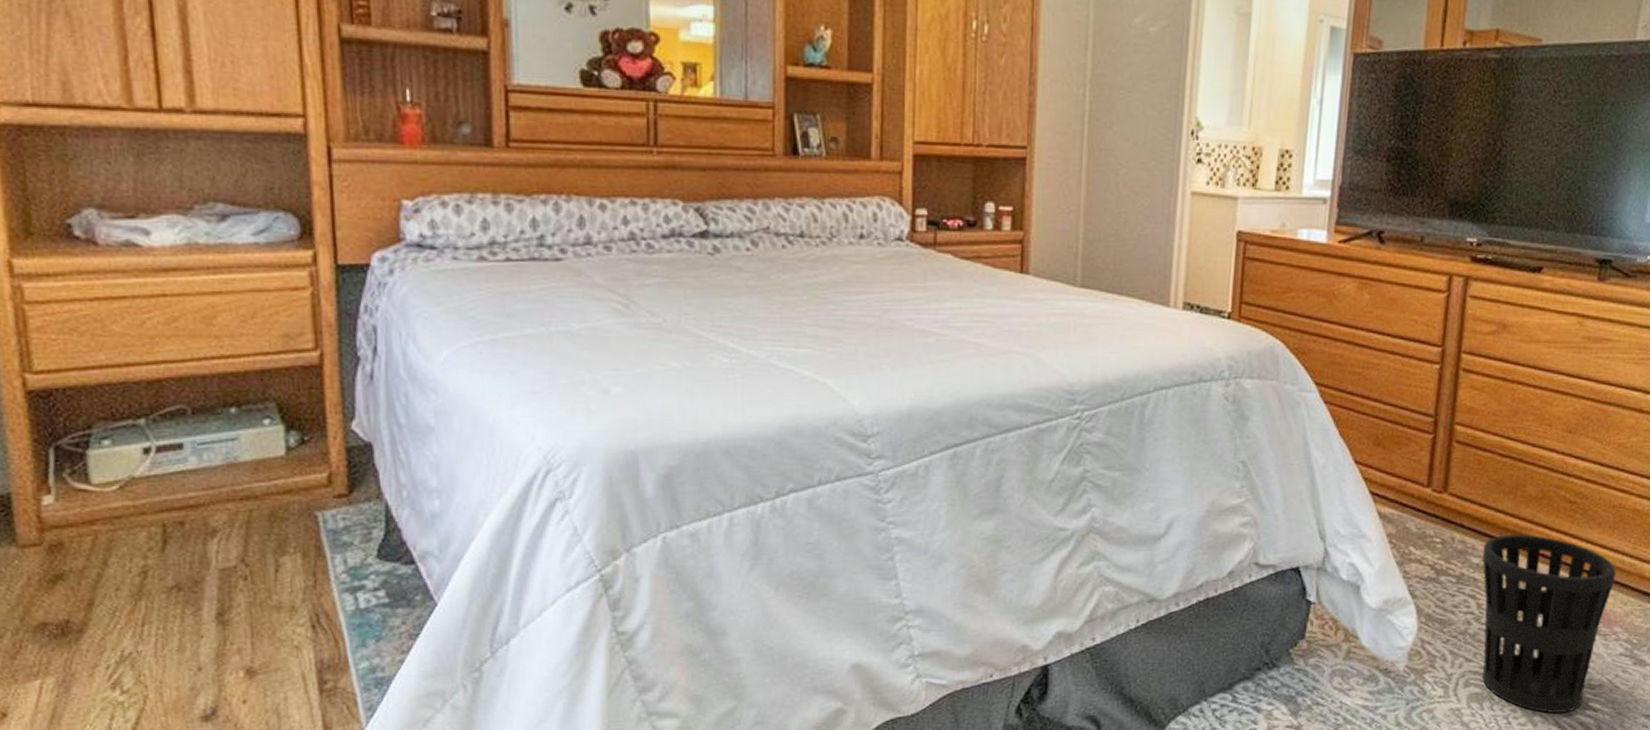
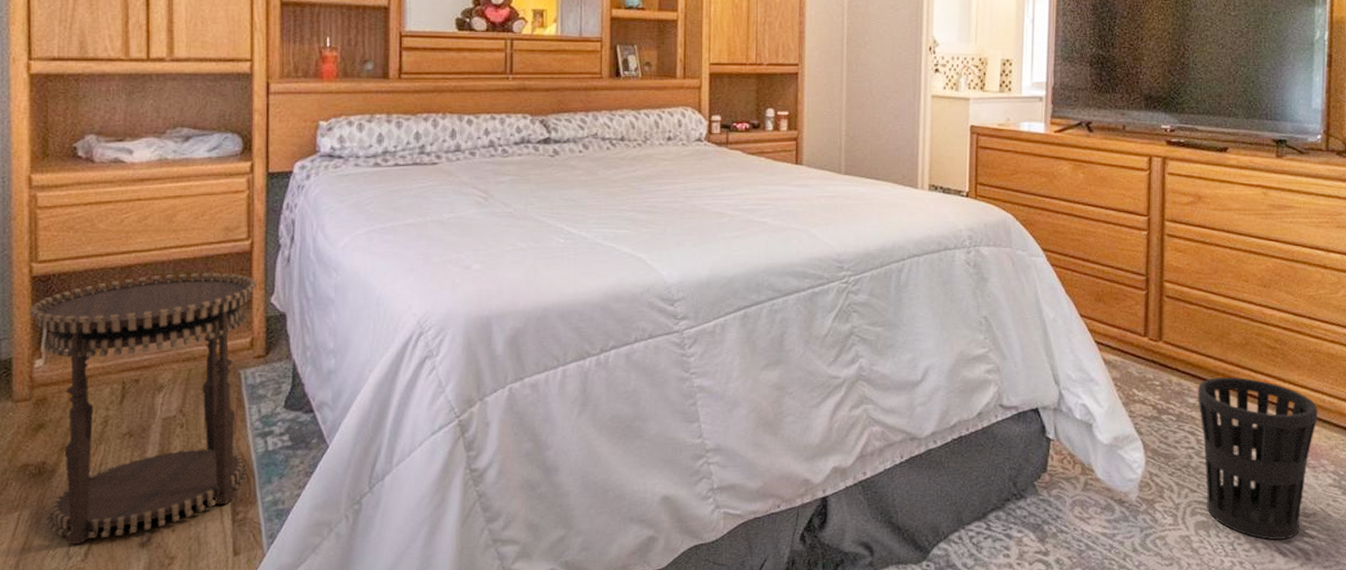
side table: none [27,391,336,718] -> present [29,273,257,545]

